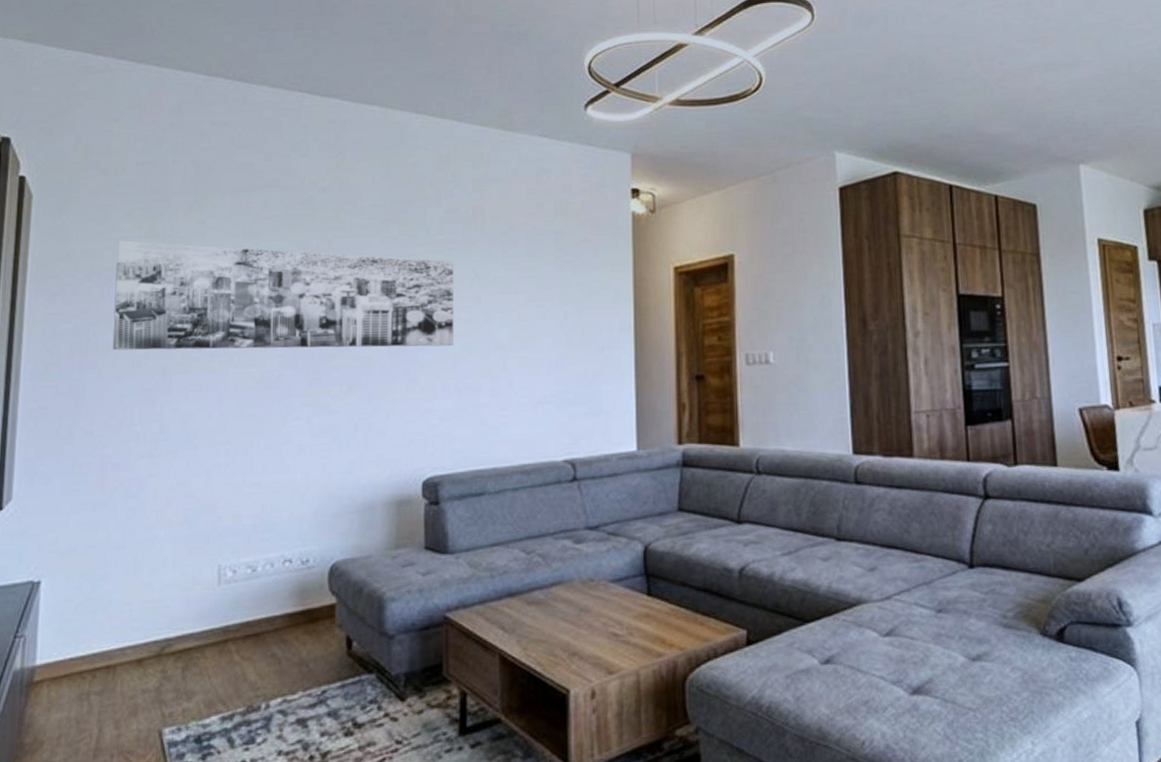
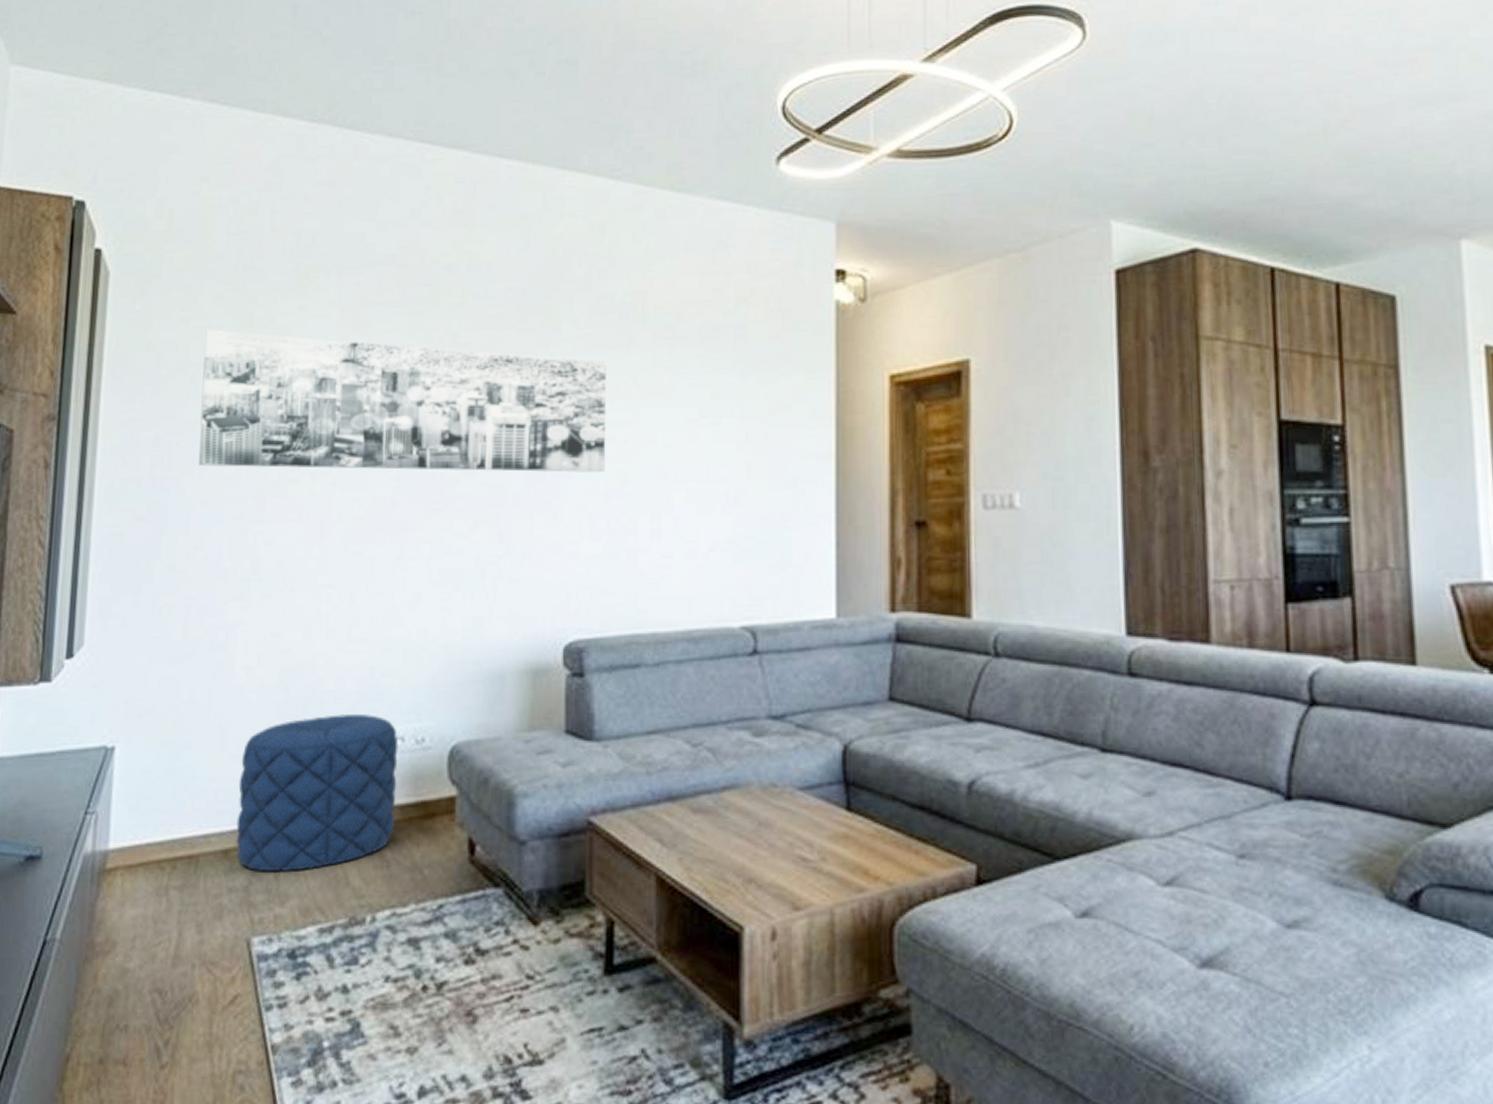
pouf: none [148,543,287,675] -> present [236,714,399,872]

